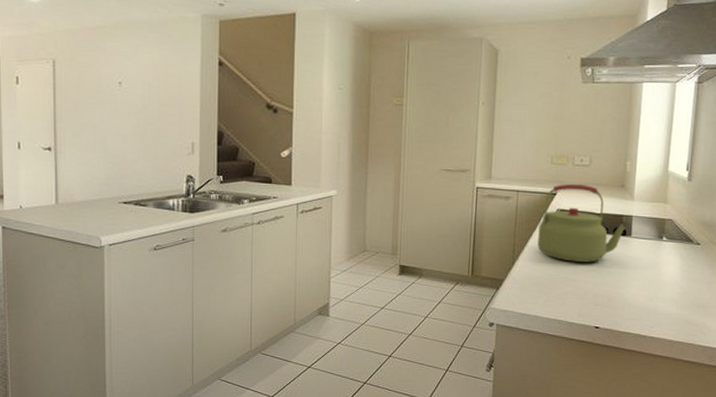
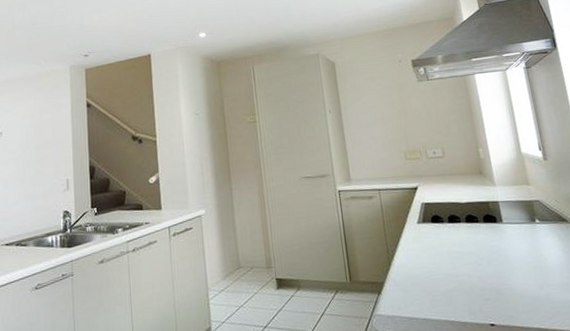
kettle: present [537,183,627,262] -> none [407,176,496,256]

